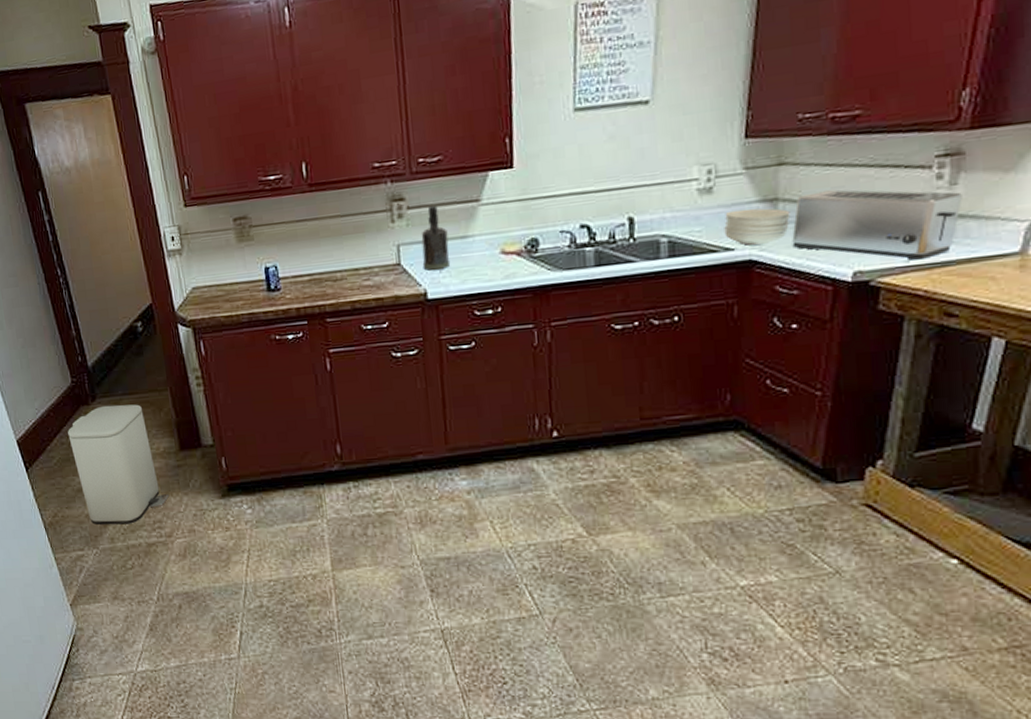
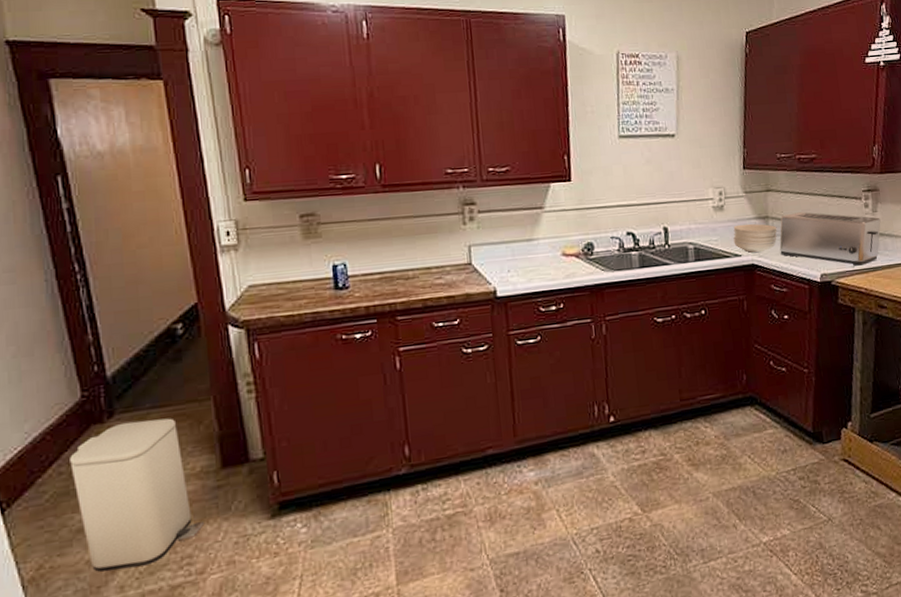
spray bottle: present [421,205,451,271] -> none [491,210,518,270]

